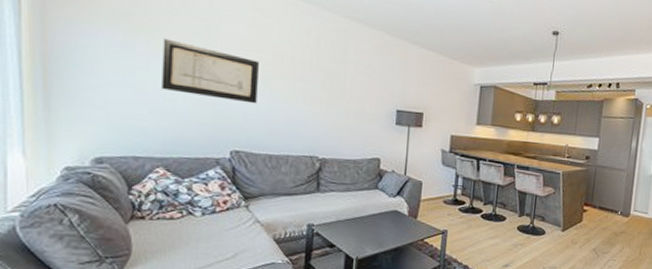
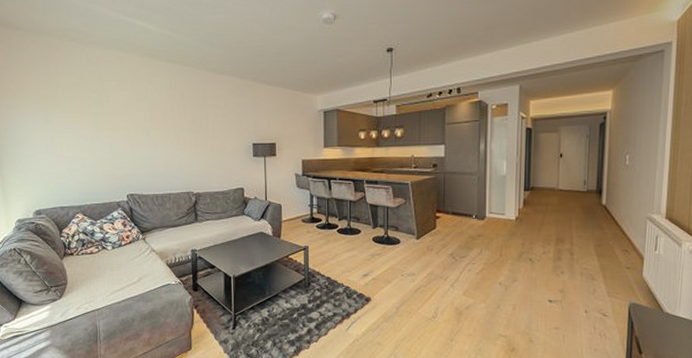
wall art: present [162,38,259,104] -> none [70,111,142,154]

